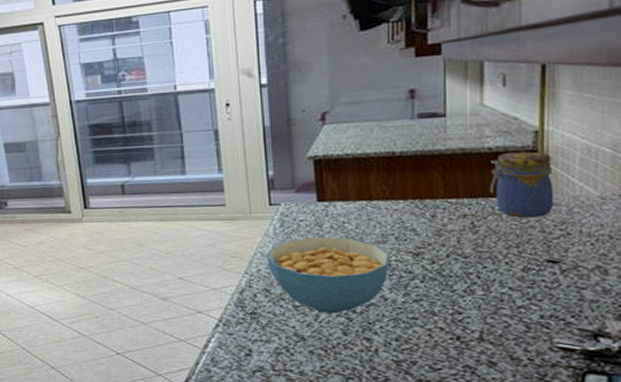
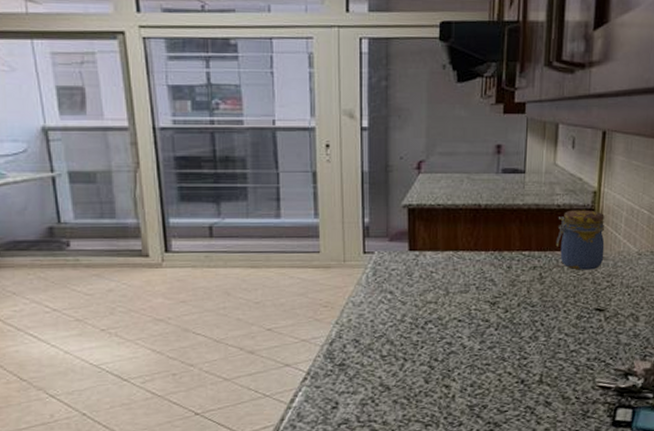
cereal bowl: present [266,237,390,314] -> none [357,286,470,363]

